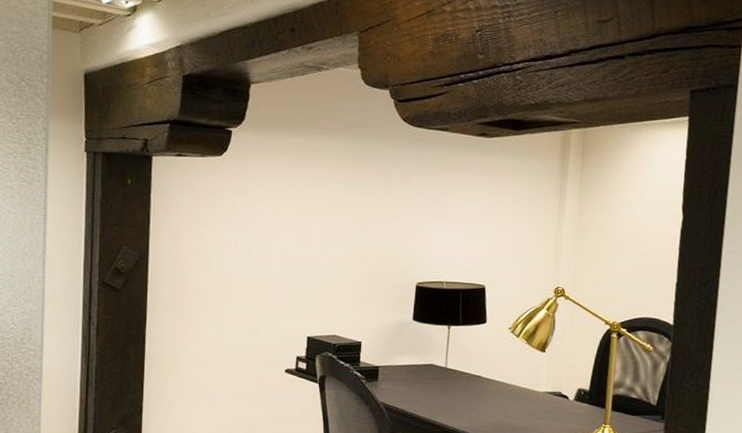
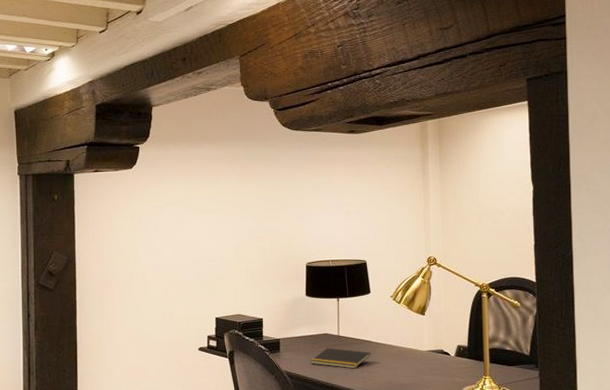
notepad: none [411,380,481,406] -> present [310,347,371,369]

